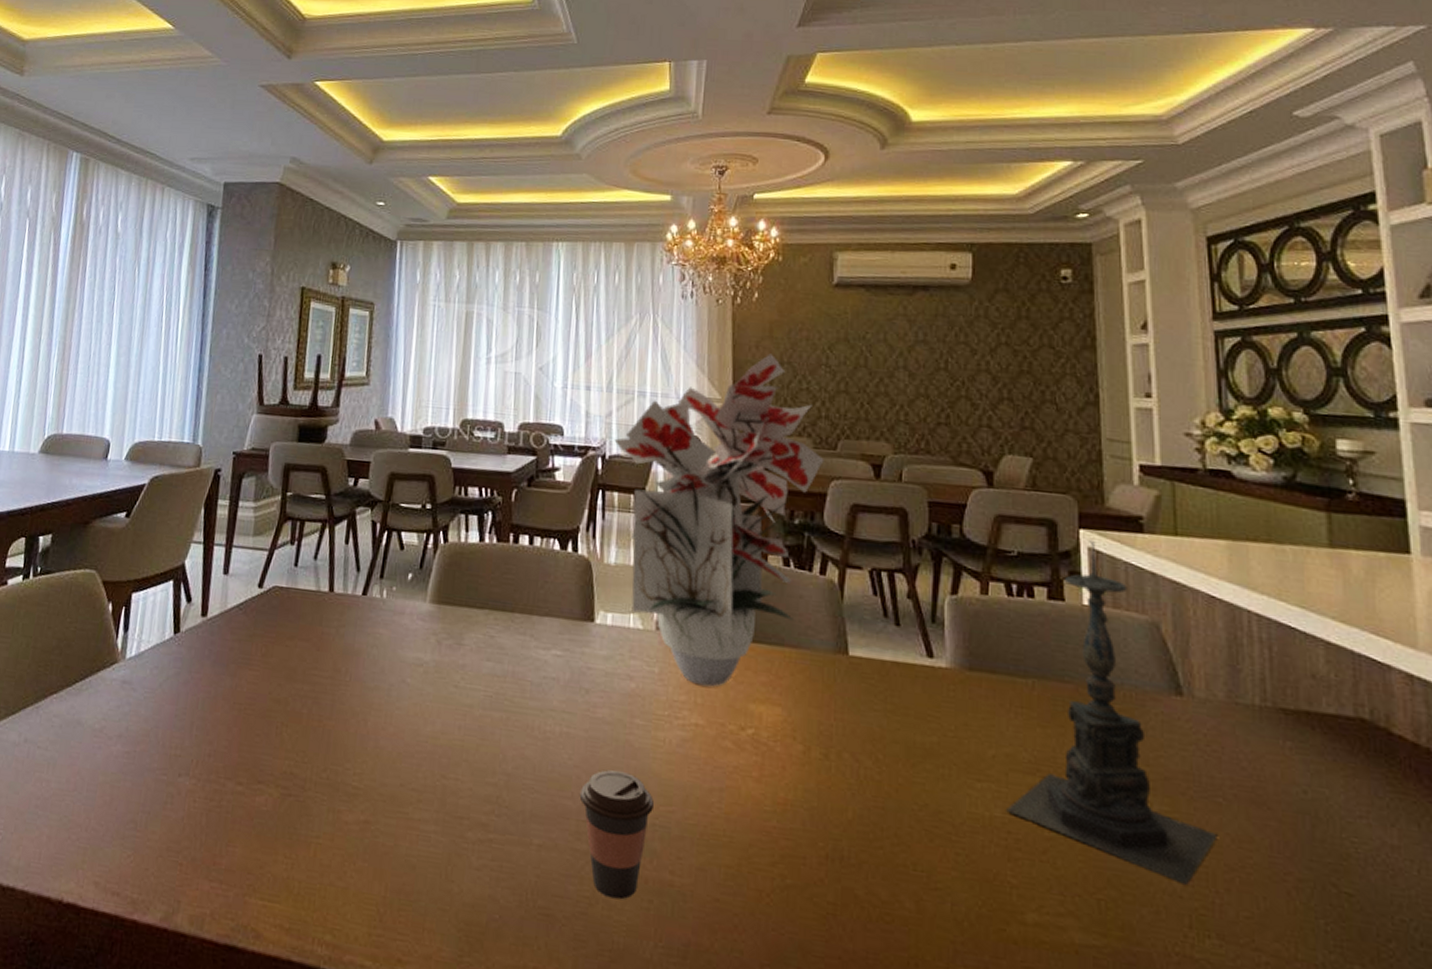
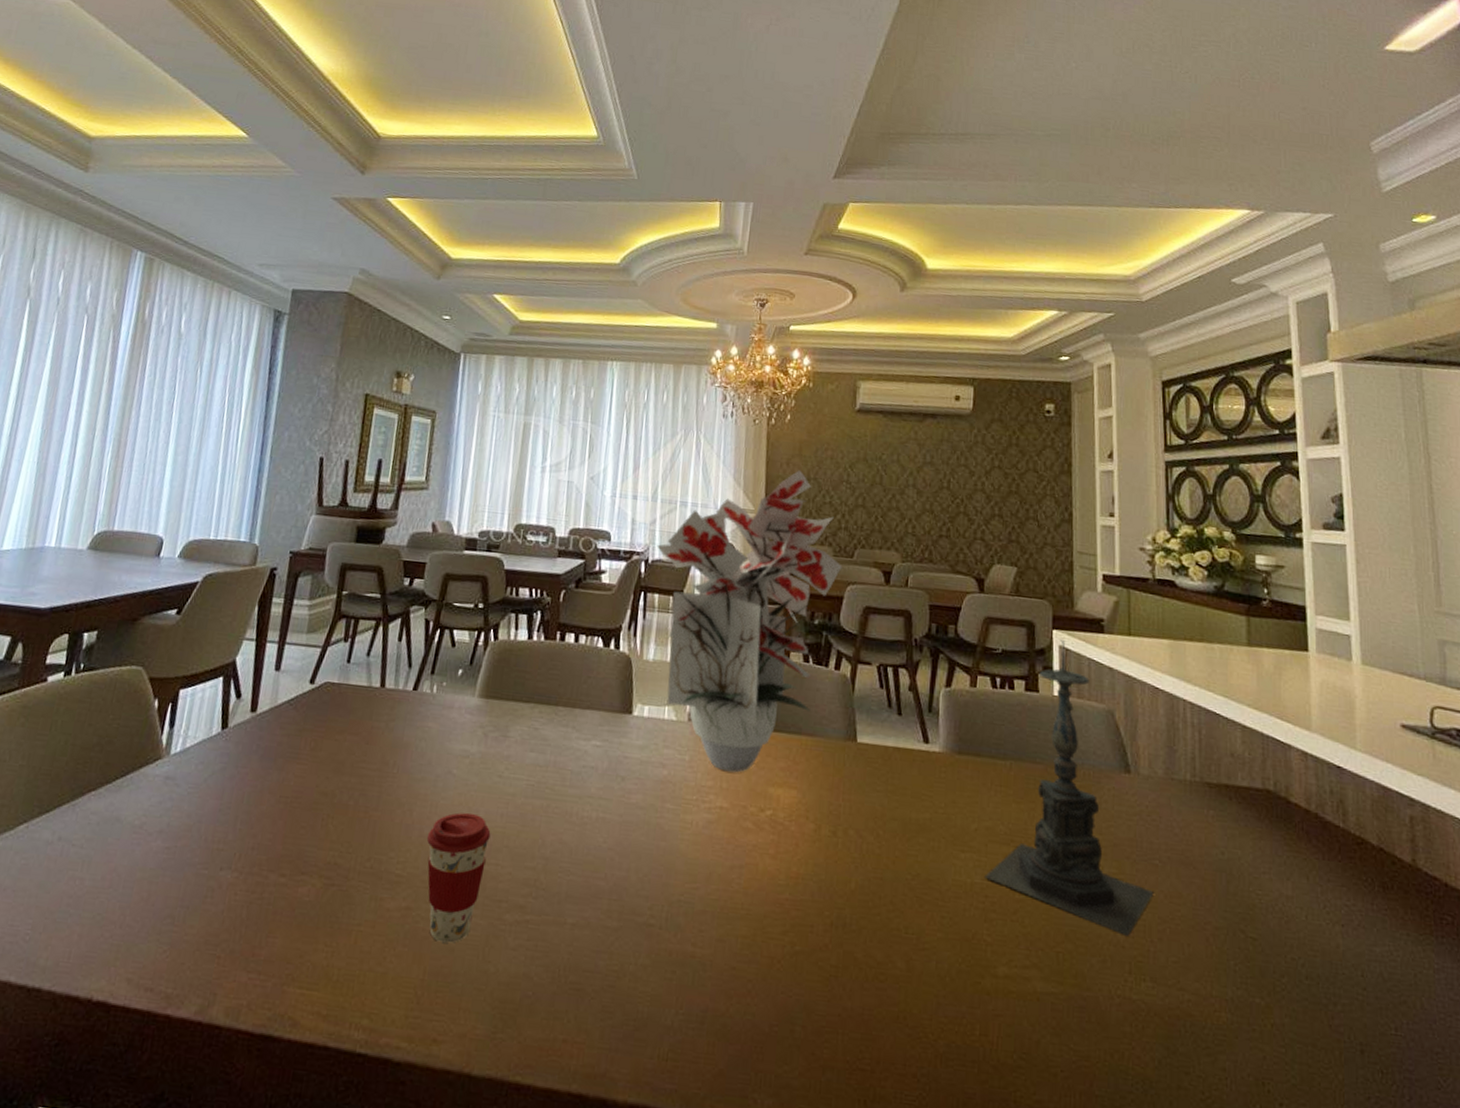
coffee cup: none [382,723,449,860] -> present [426,812,491,943]
coffee cup: present [579,770,655,900] -> none [612,851,681,972]

